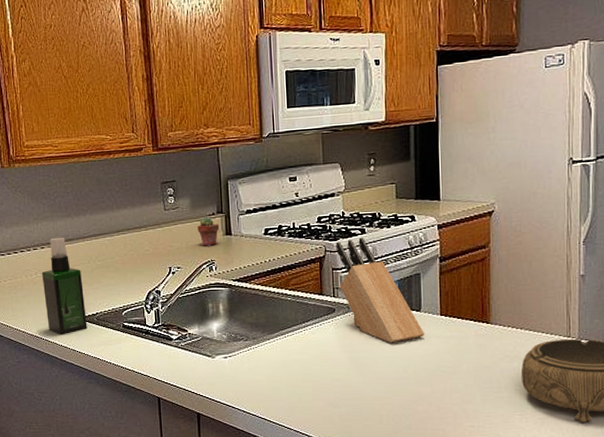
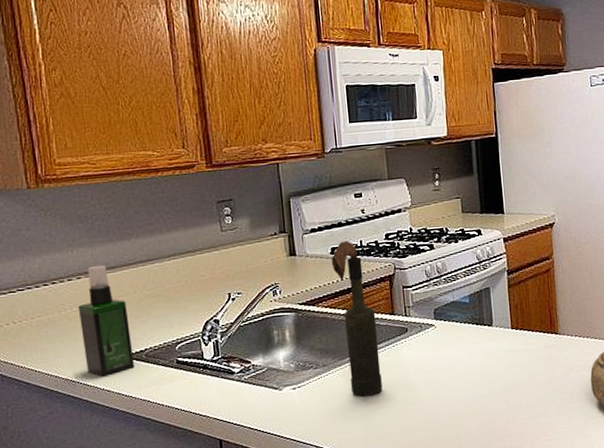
potted succulent: present [197,216,219,246] -> none [258,236,282,269]
wine bottle: none [264,222,308,369] -> present [331,241,383,397]
knife block: present [336,237,426,343] -> none [405,253,498,361]

